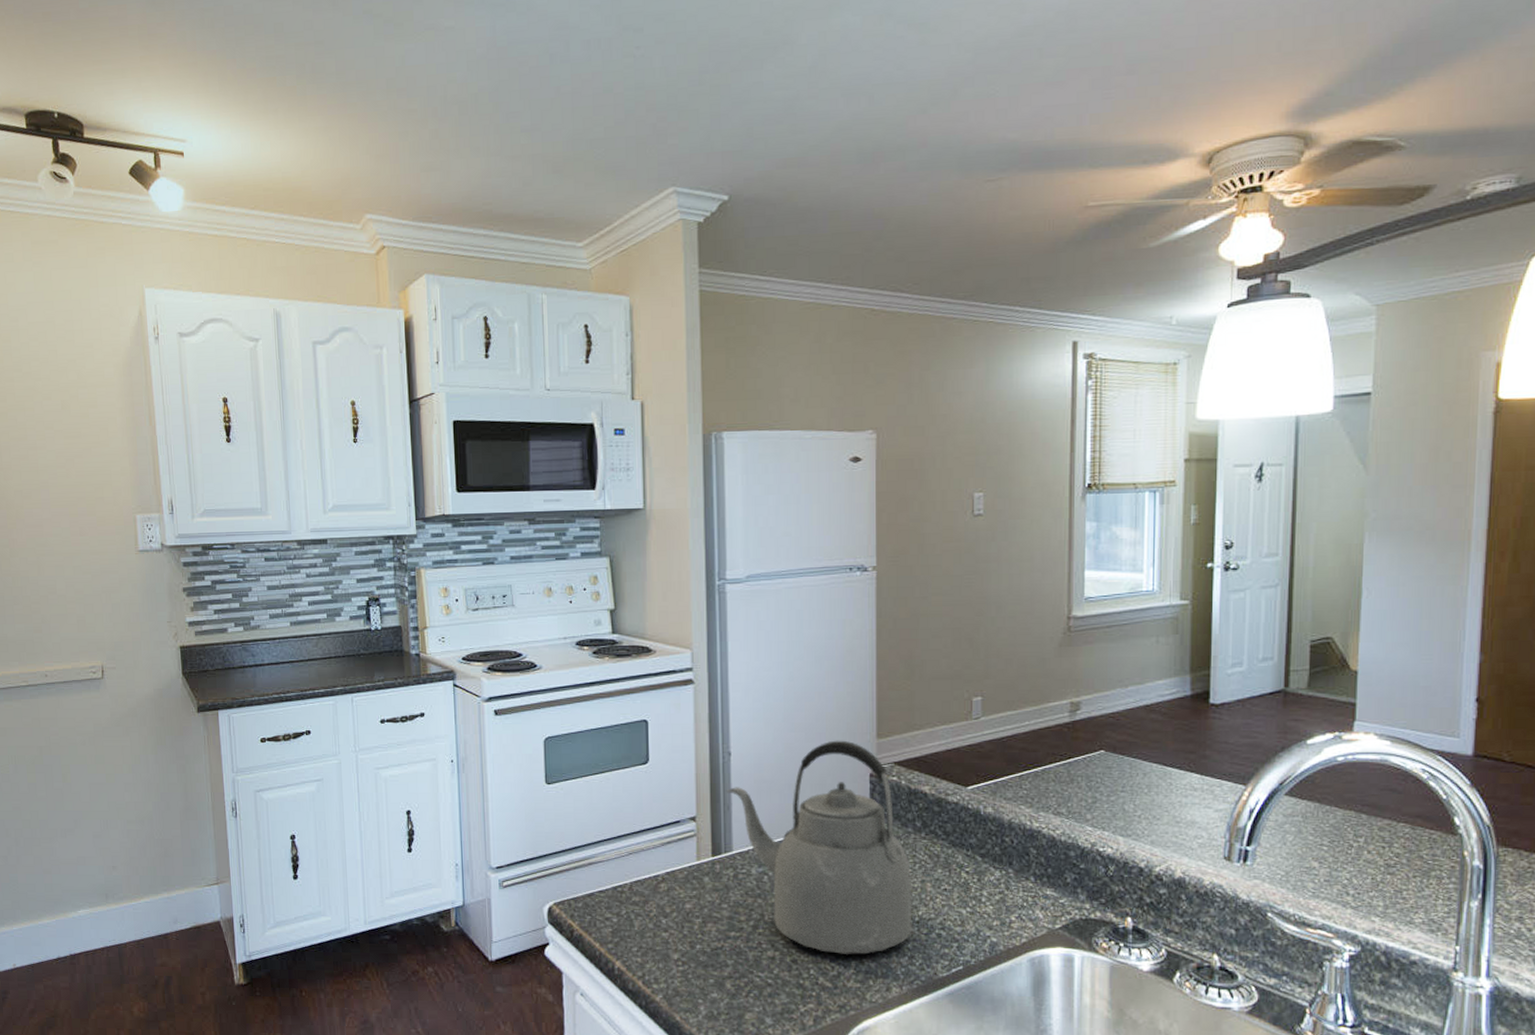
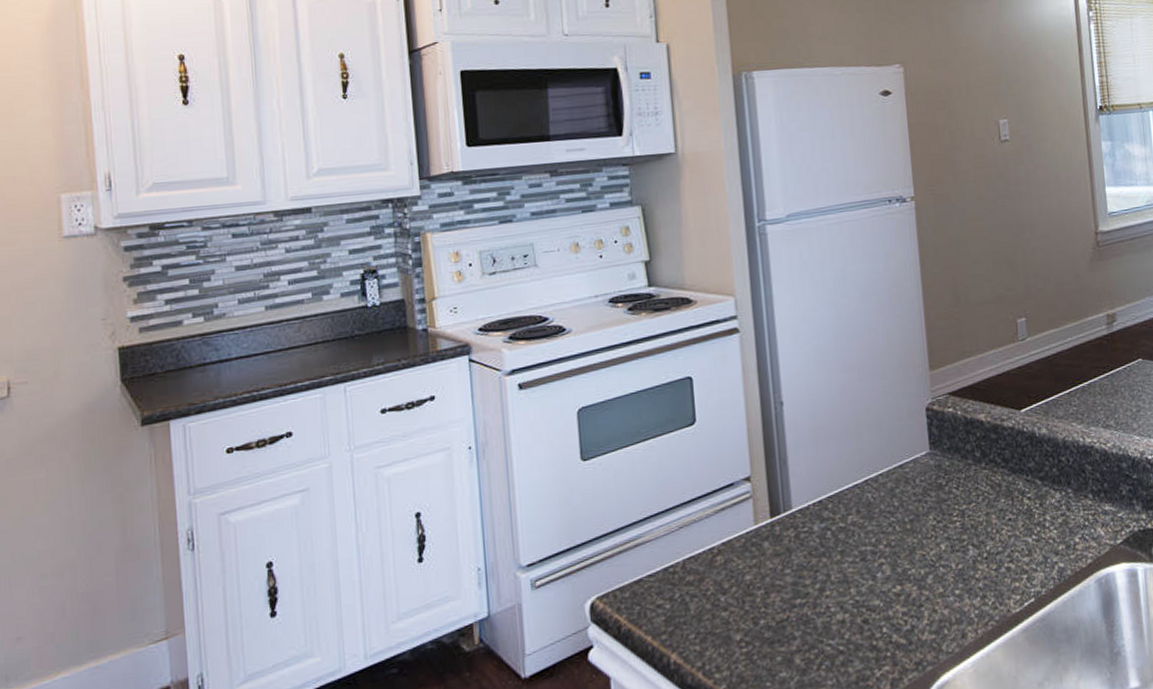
kettle: present [726,740,913,955] -> none [780,375,982,606]

